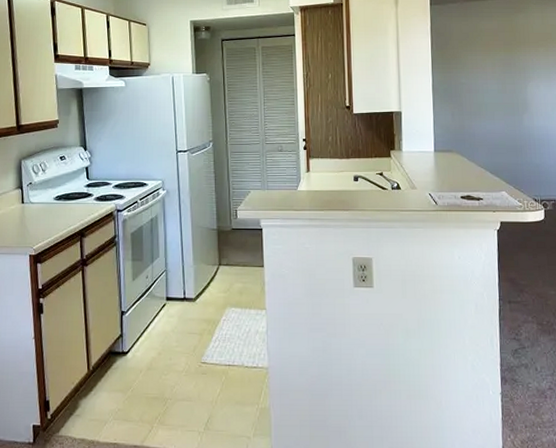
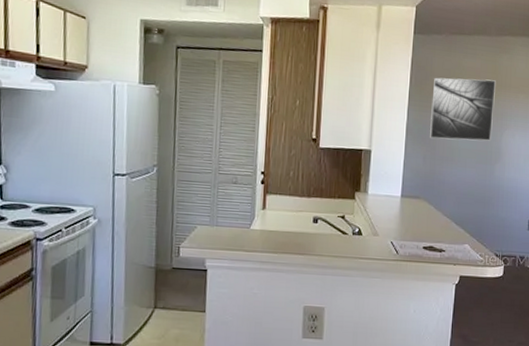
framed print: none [454,38,516,97] -> present [430,77,496,141]

